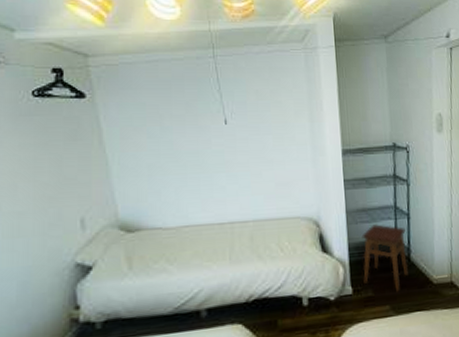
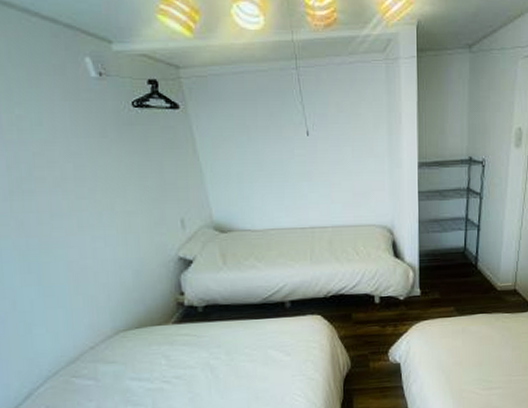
stool: present [361,224,408,292] -> none [431,234,475,296]

